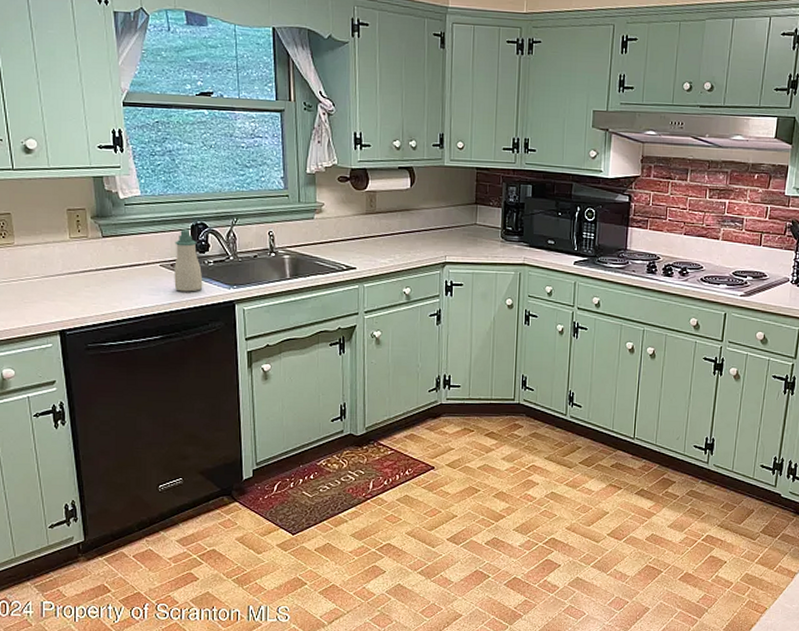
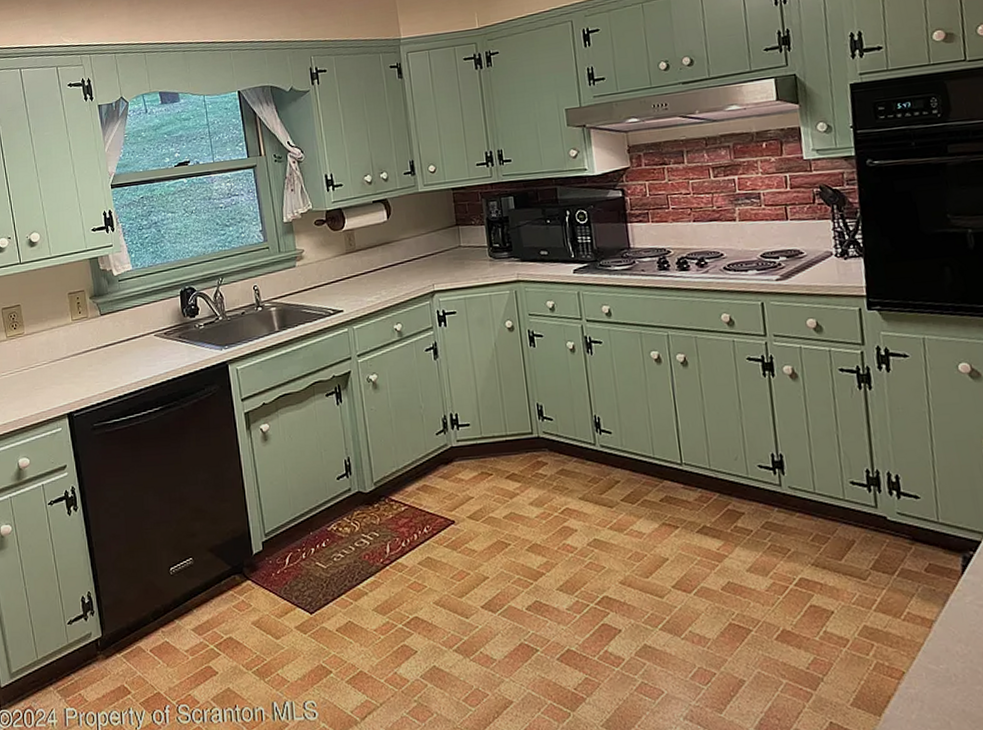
soap bottle: present [174,229,203,292] -> none [166,296,196,359]

